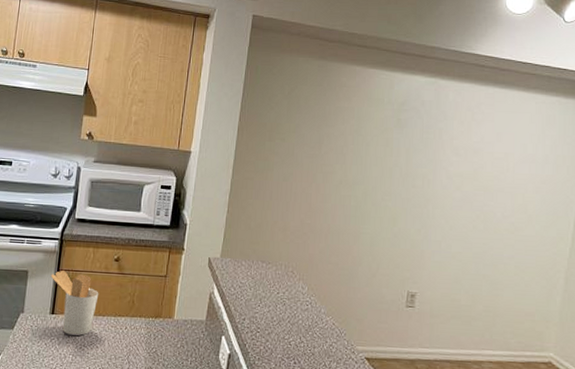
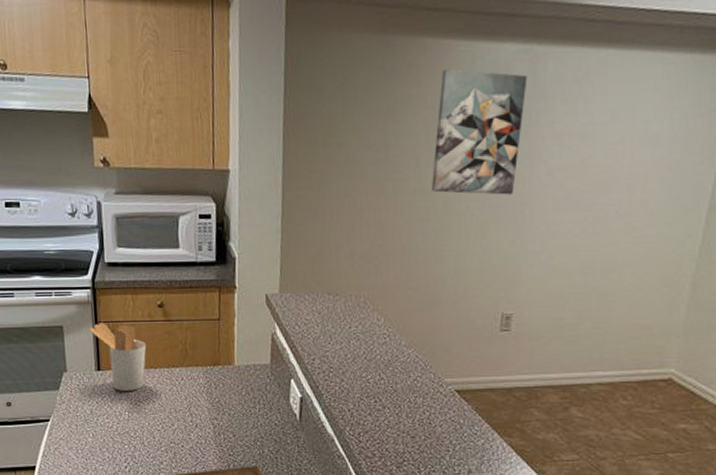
wall art: none [354,91,433,192] -> present [432,69,528,195]

